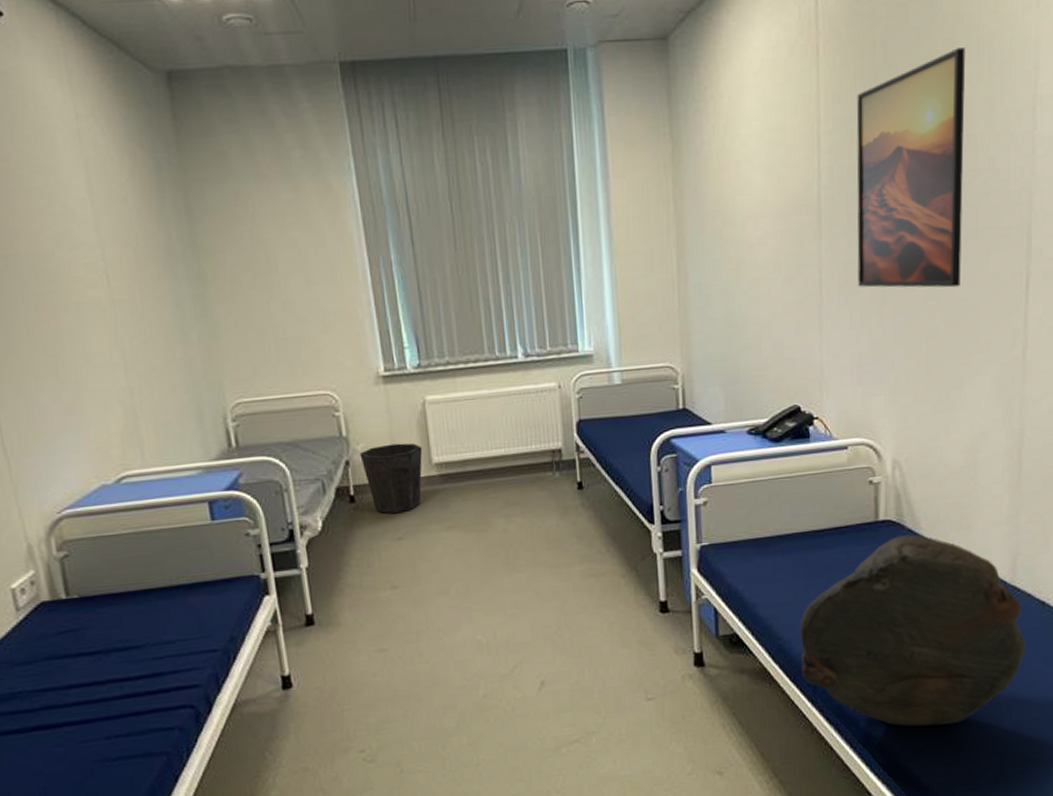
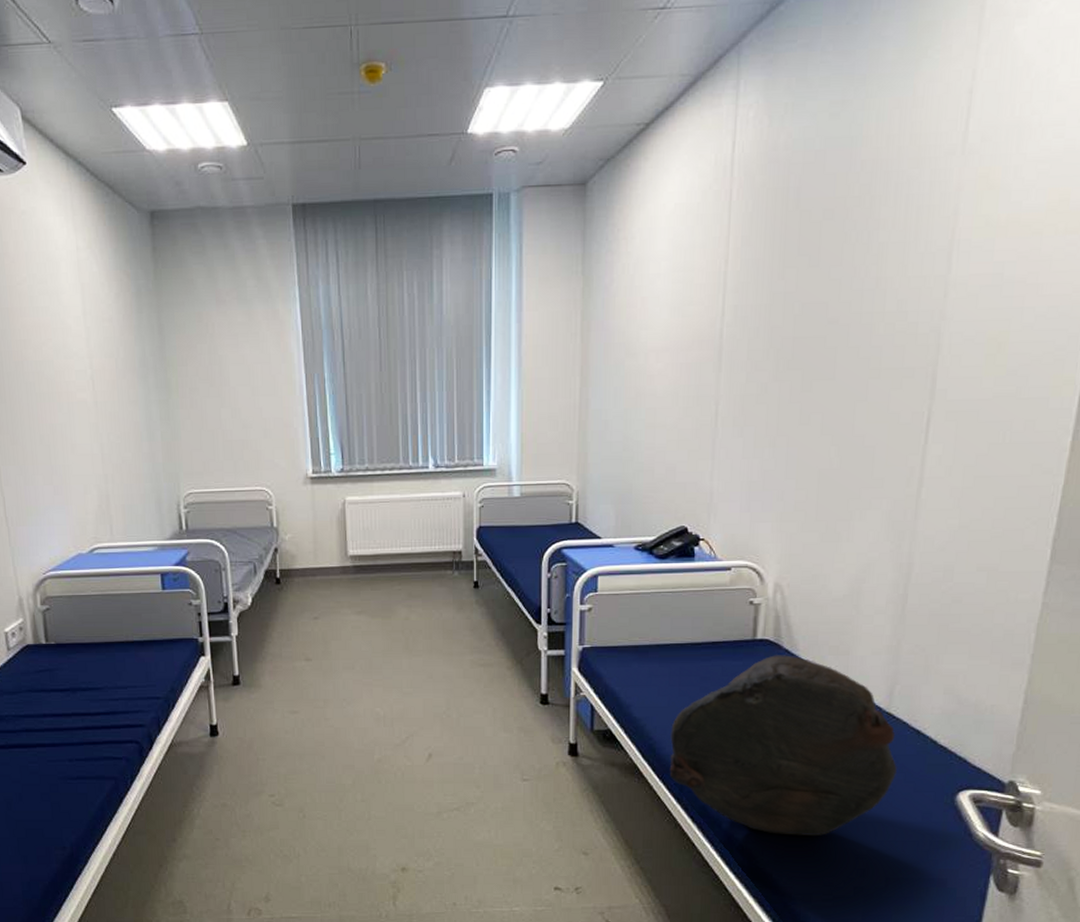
waste bin: present [359,443,423,514] -> none [287,536,340,595]
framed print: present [856,47,966,288] -> none [754,193,882,424]

